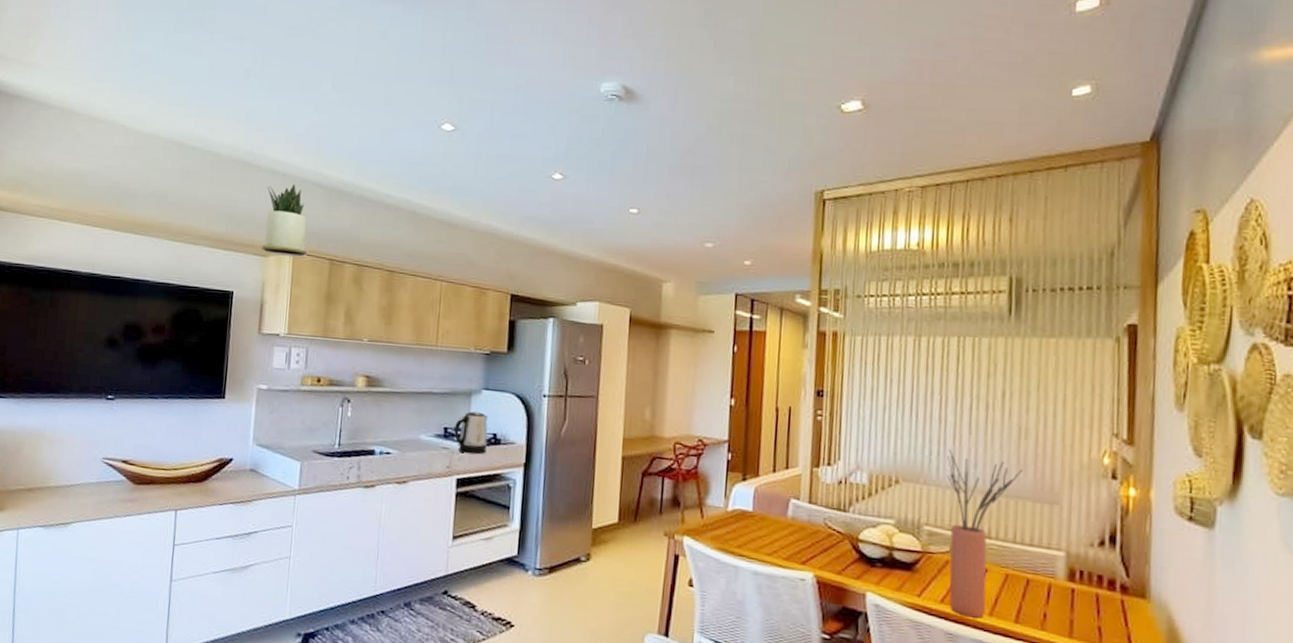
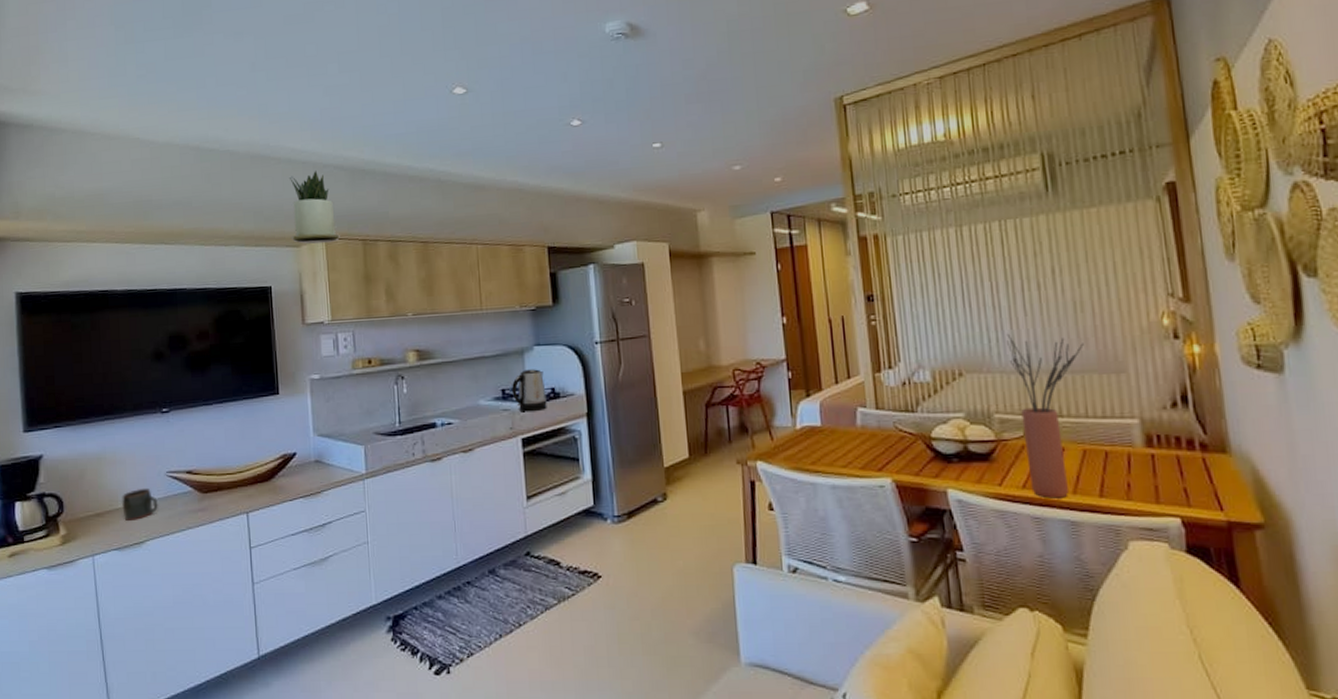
mug: none [53,470,90,502] -> present [121,488,158,522]

